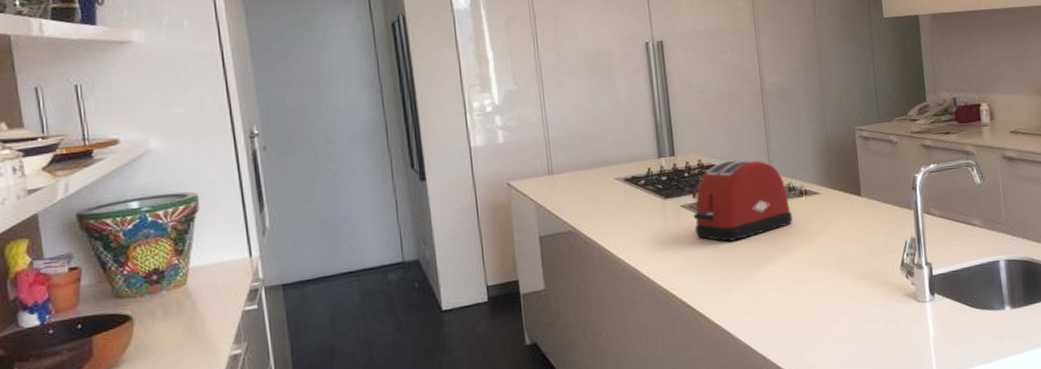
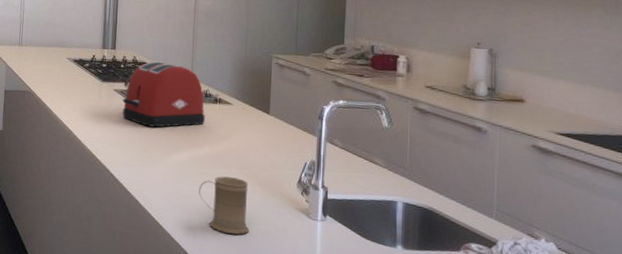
mug: none [797,276,858,343] -> present [199,176,249,235]

